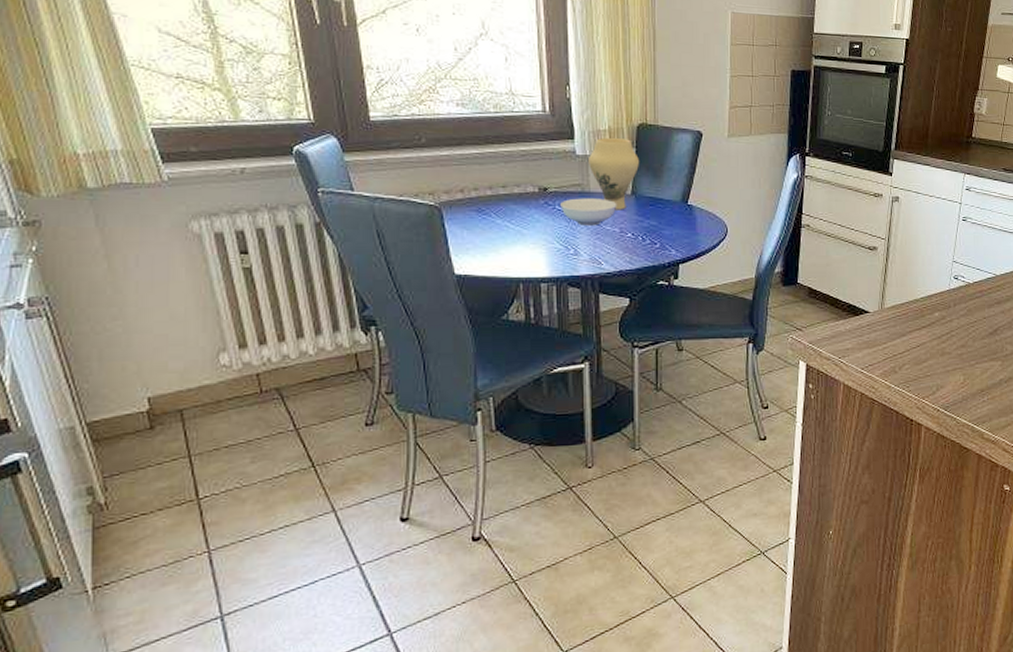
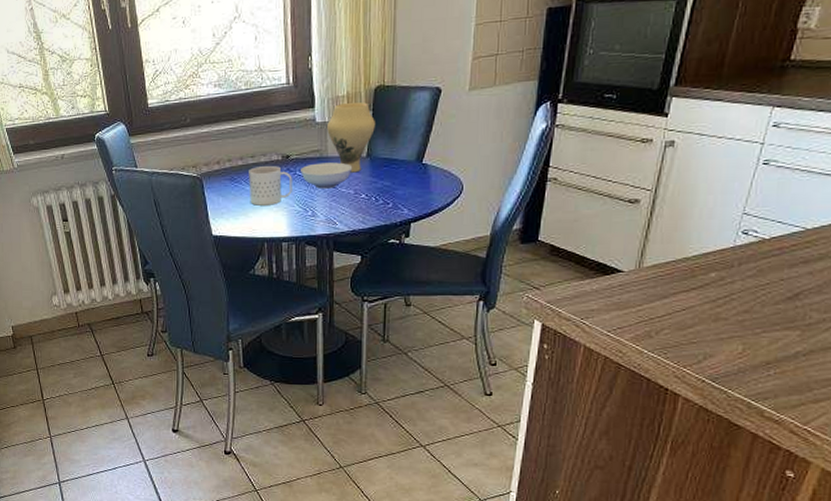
mug: none [500,198,551,241] -> present [249,166,292,206]

